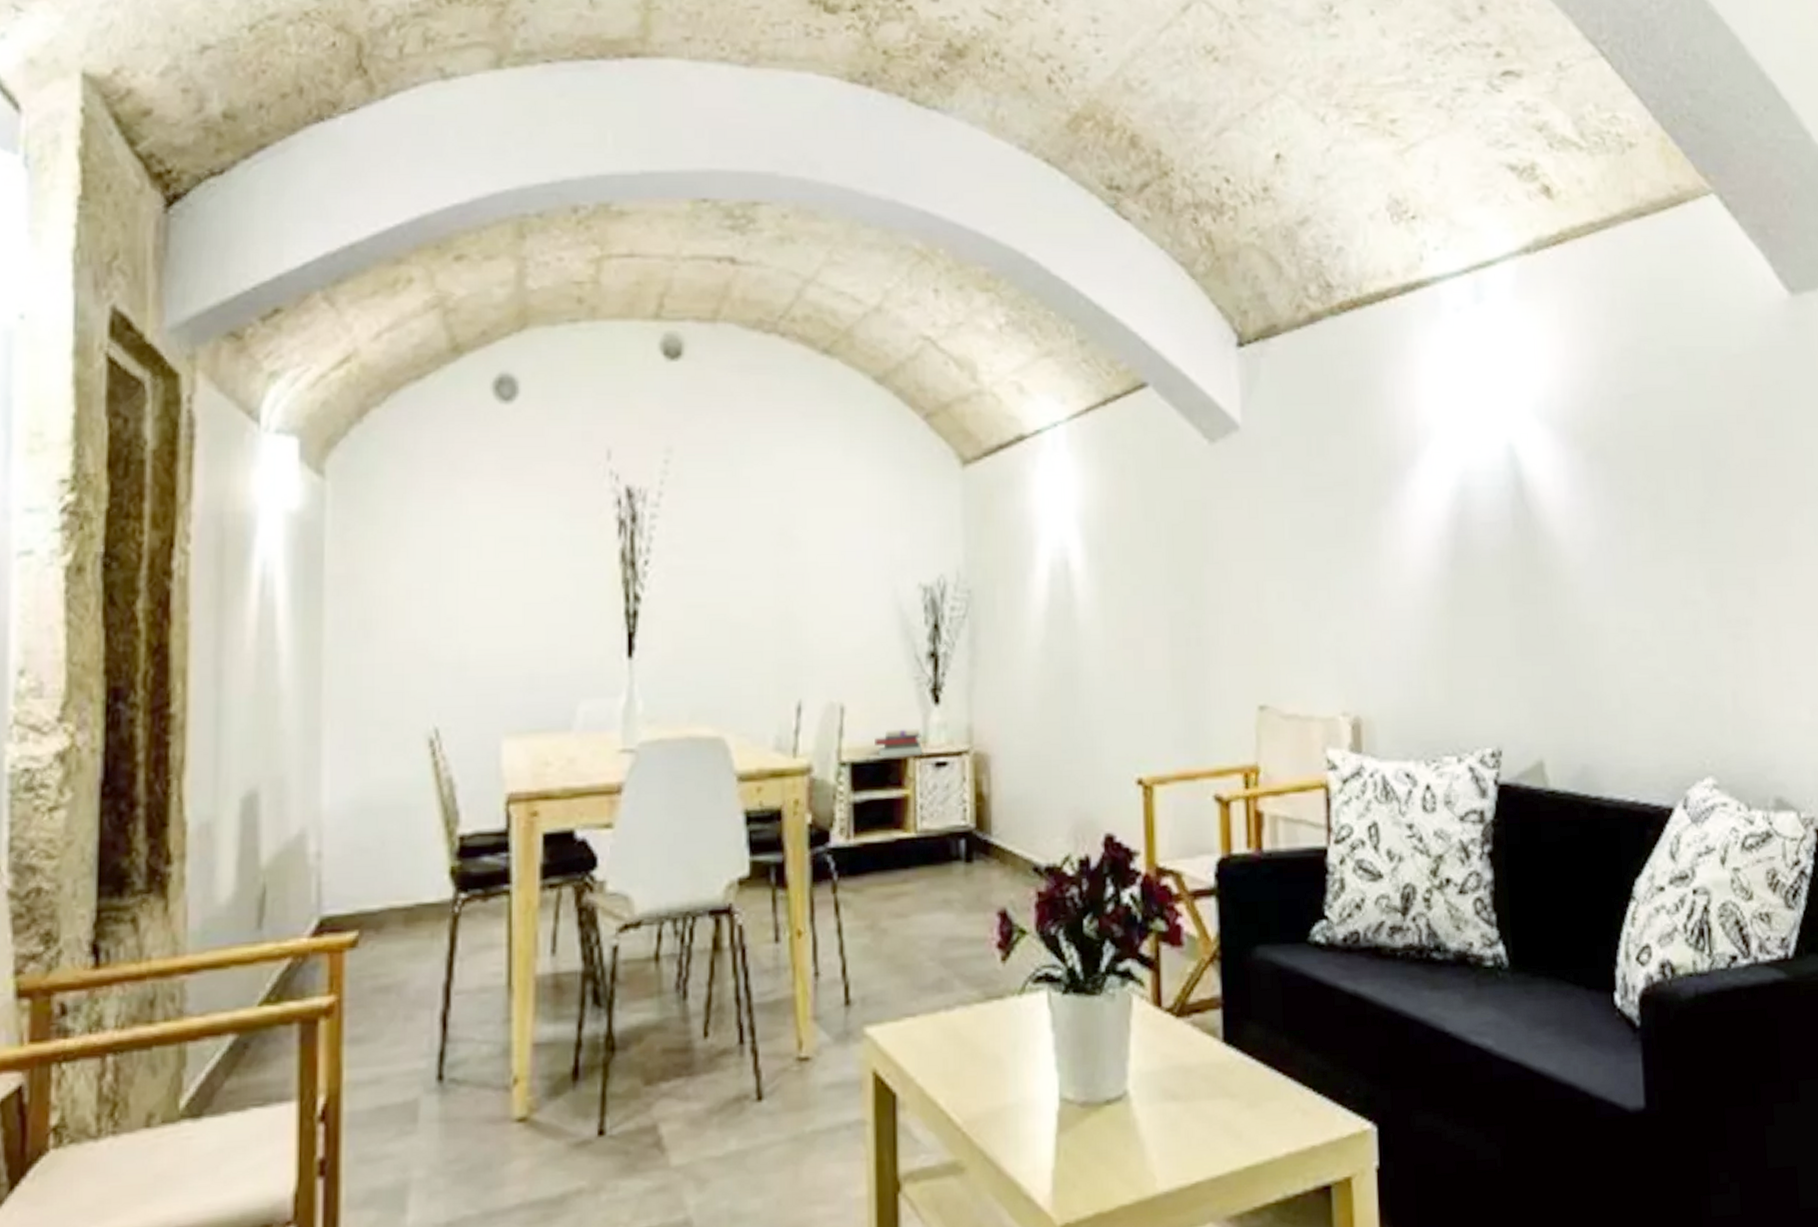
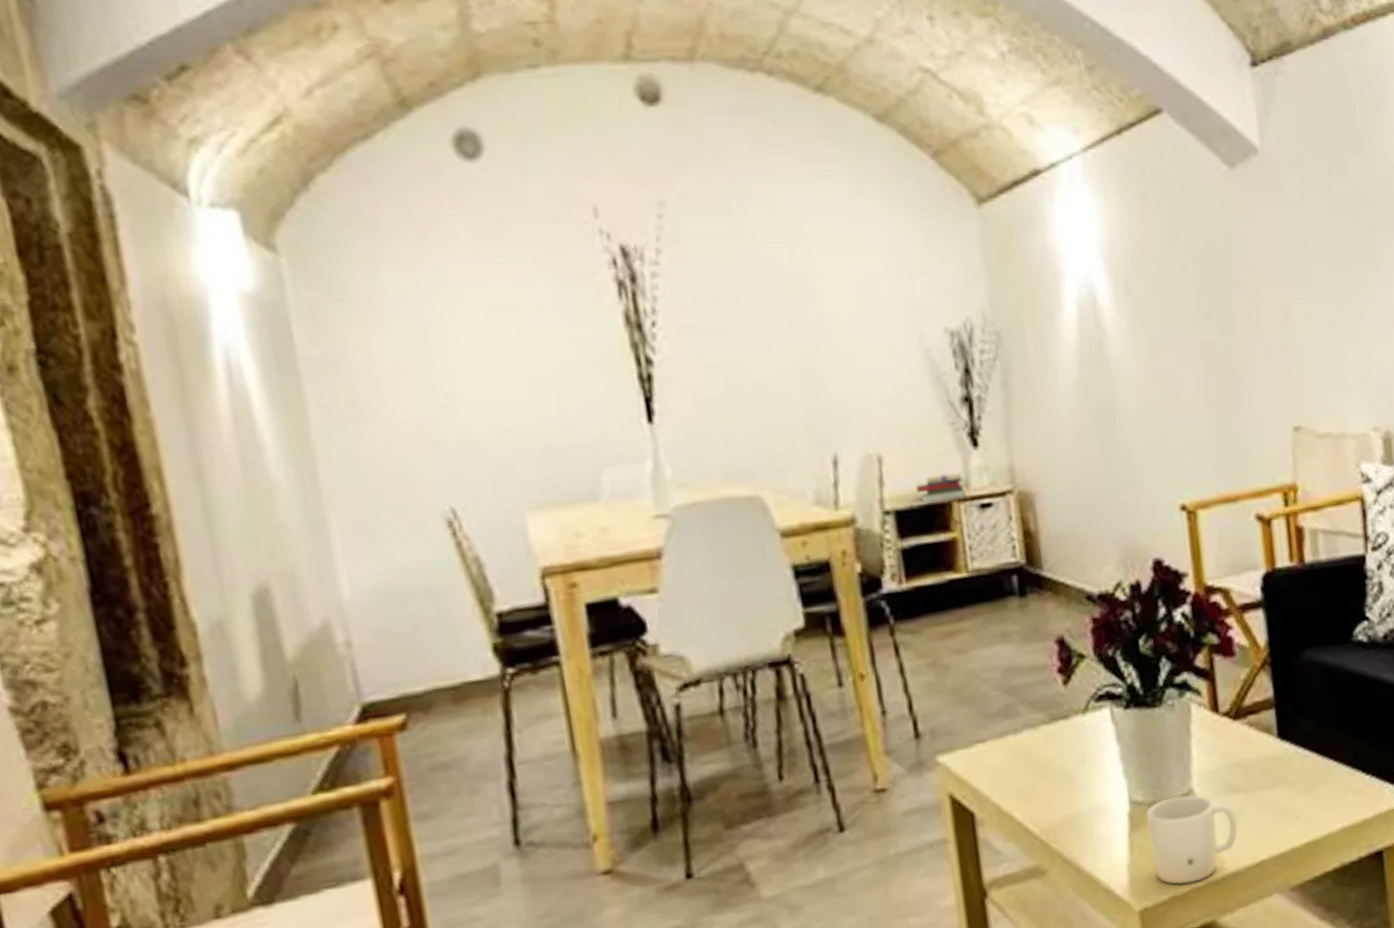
mug: none [1076,1097,1174,1200] -> present [1146,794,1238,885]

